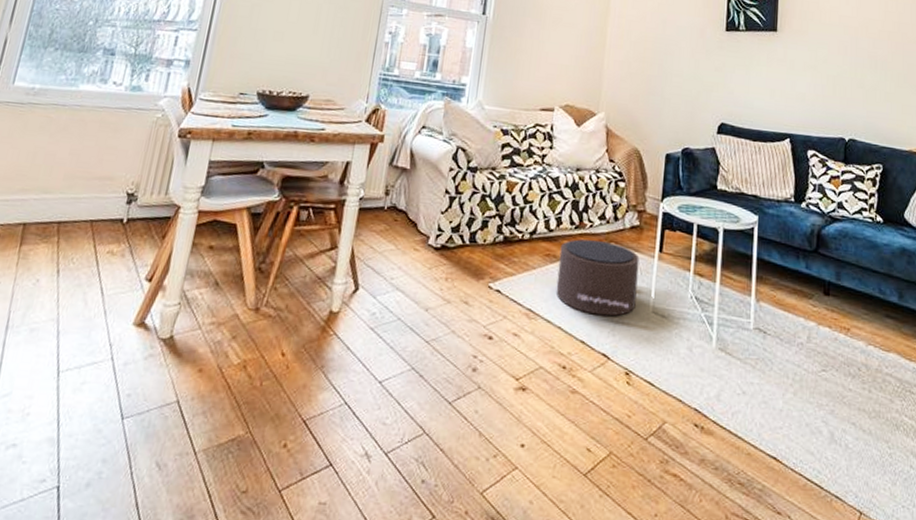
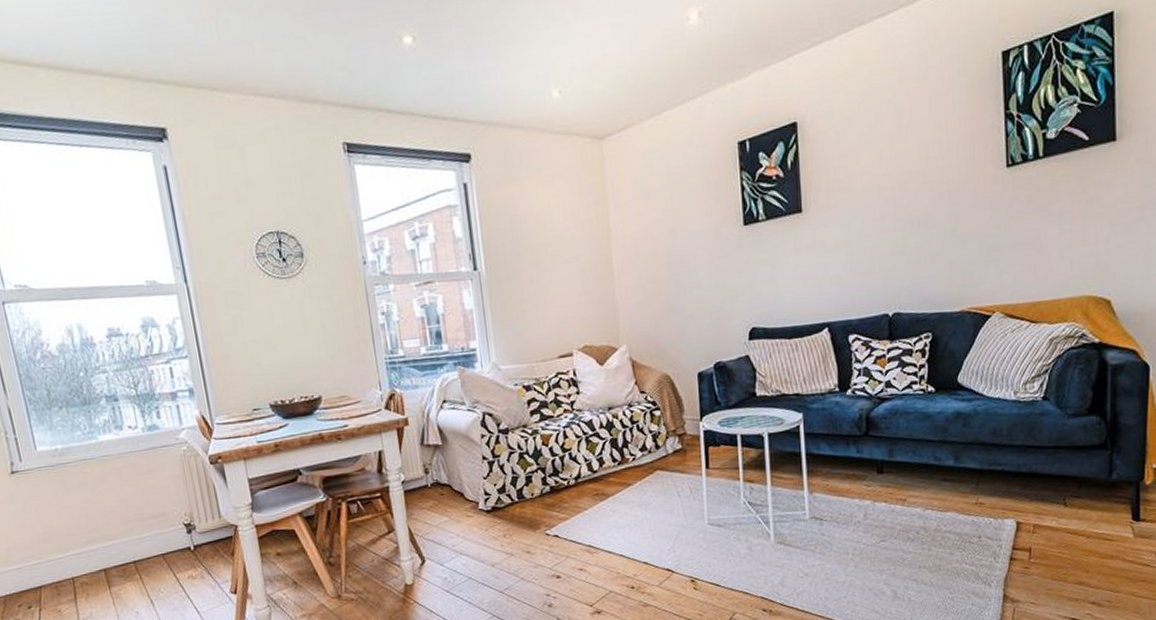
pouf: present [556,239,640,317] -> none [607,470,691,538]

